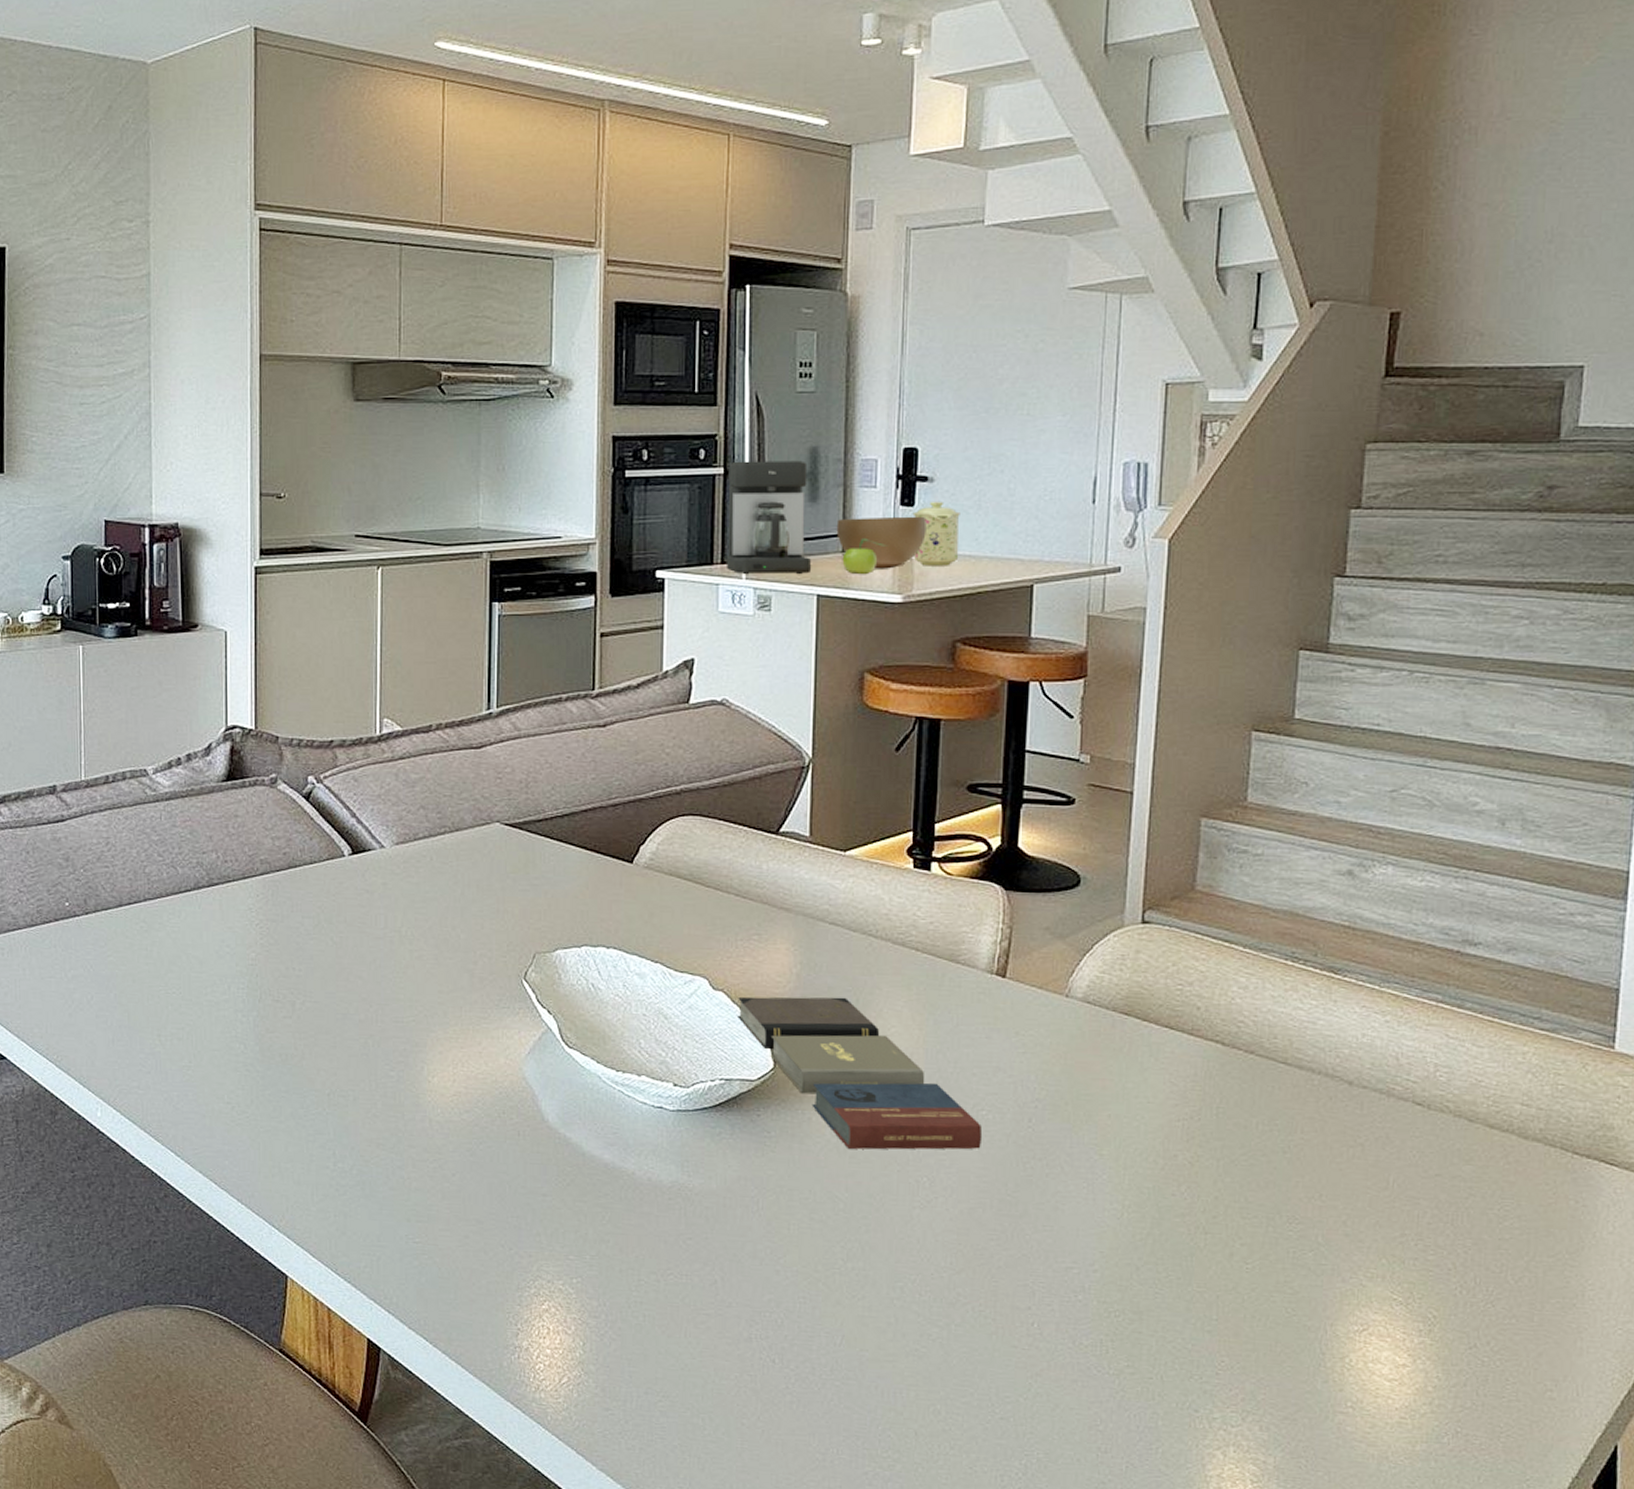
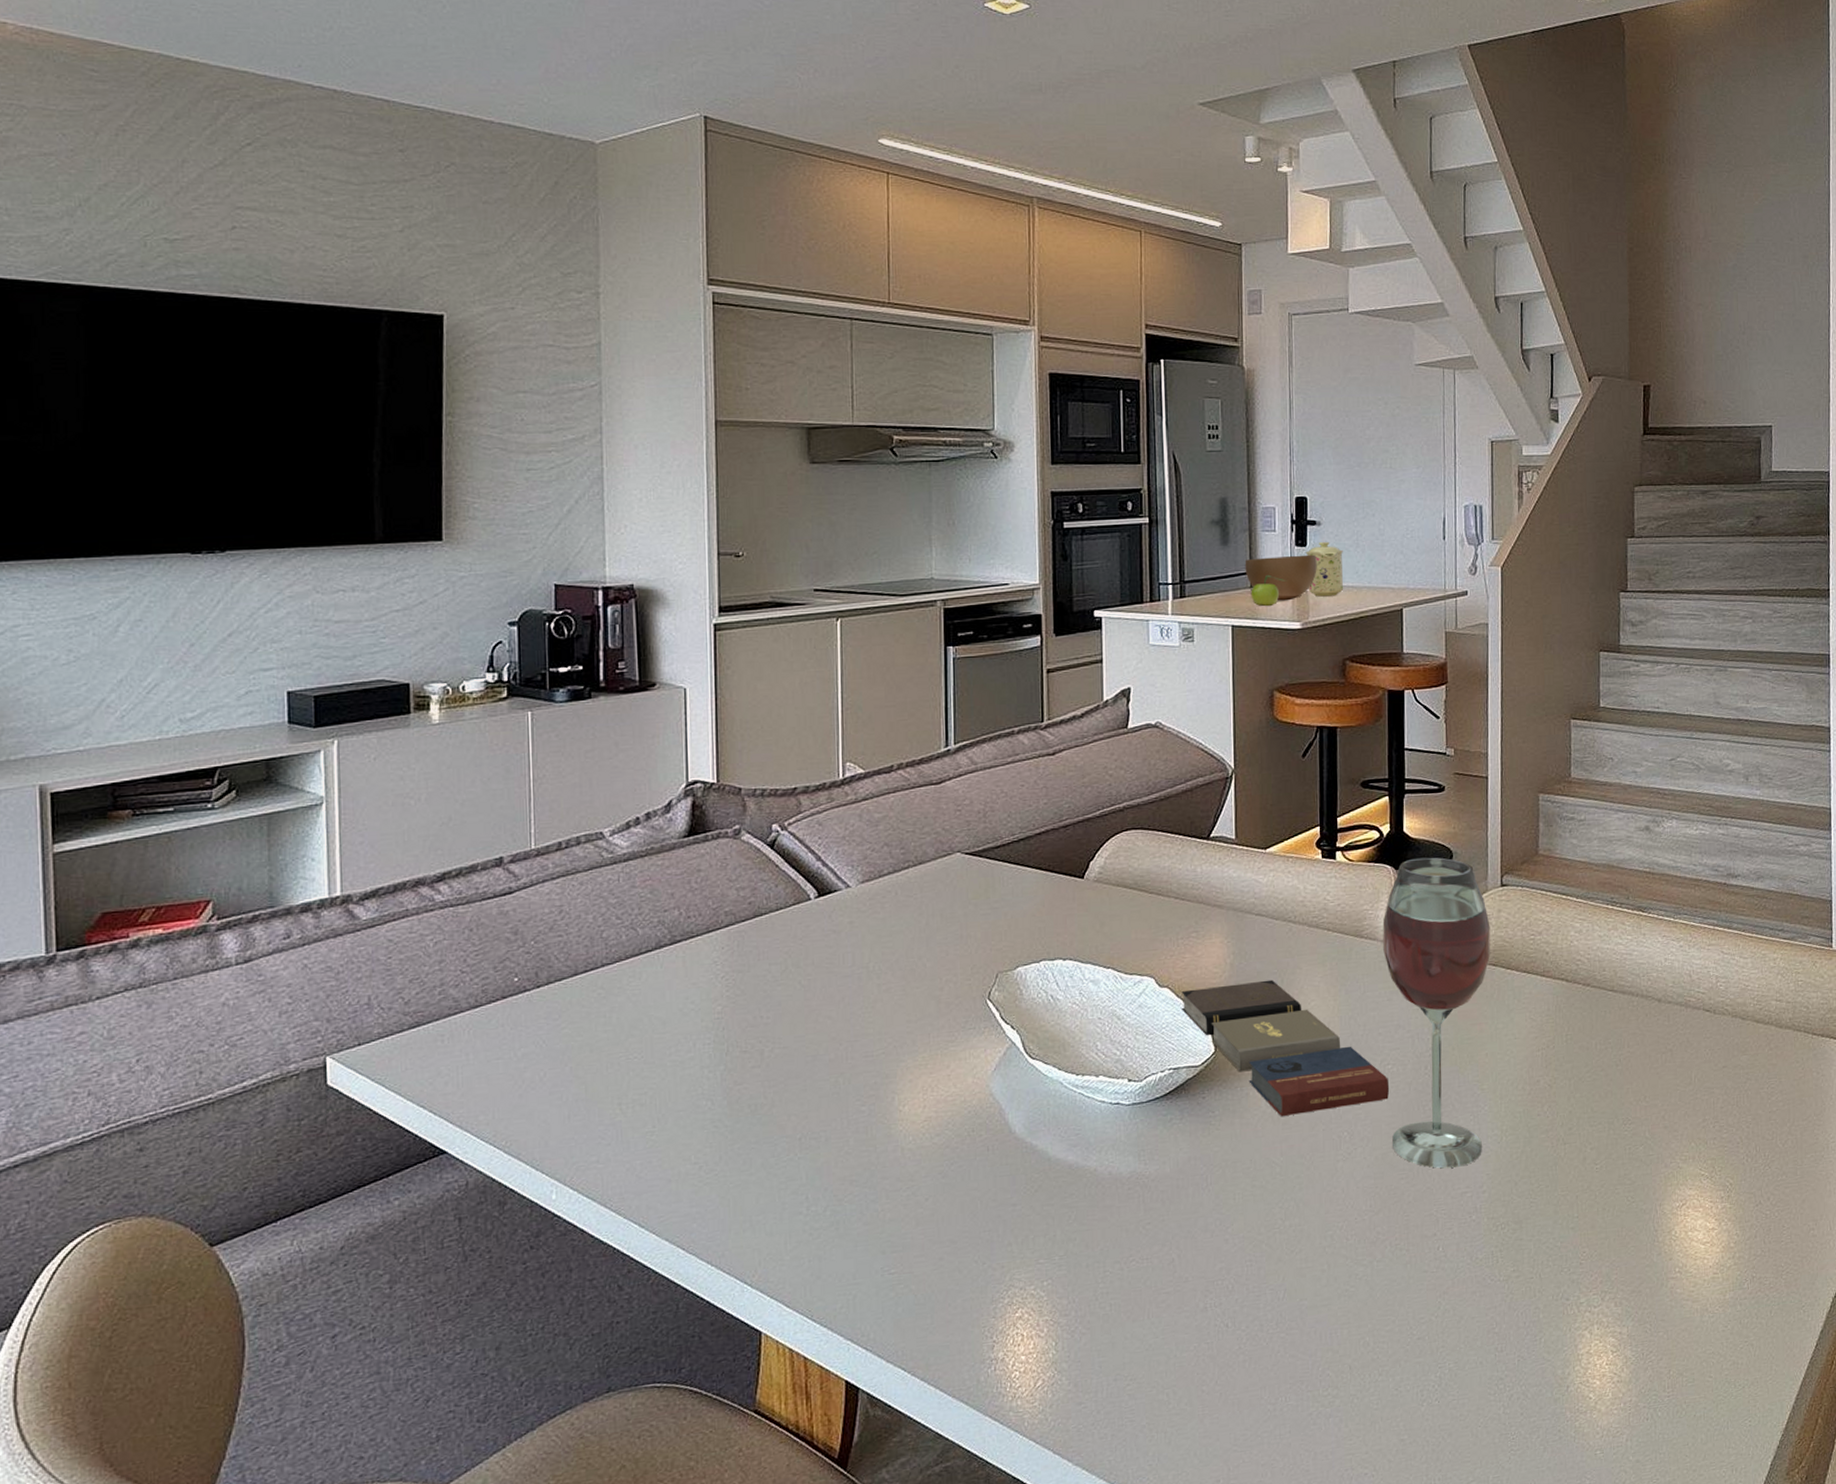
coffee maker: present [726,460,811,575] -> none [1152,510,1225,611]
wineglass: none [982,879,1124,1238] -> present [1382,857,1491,1169]

